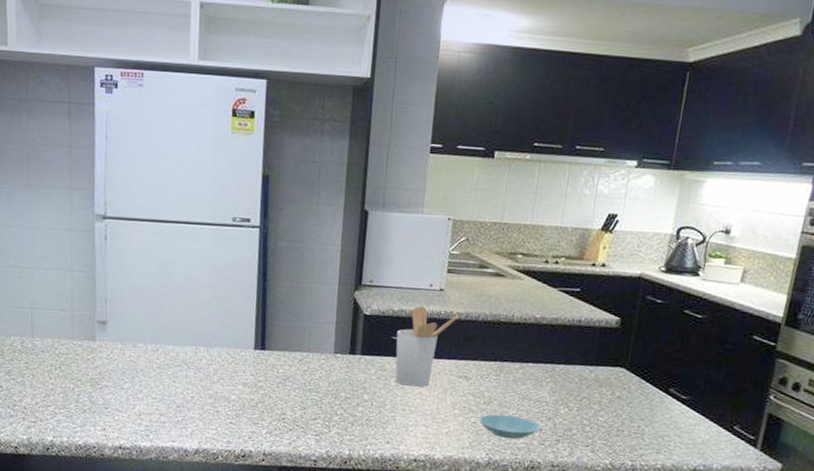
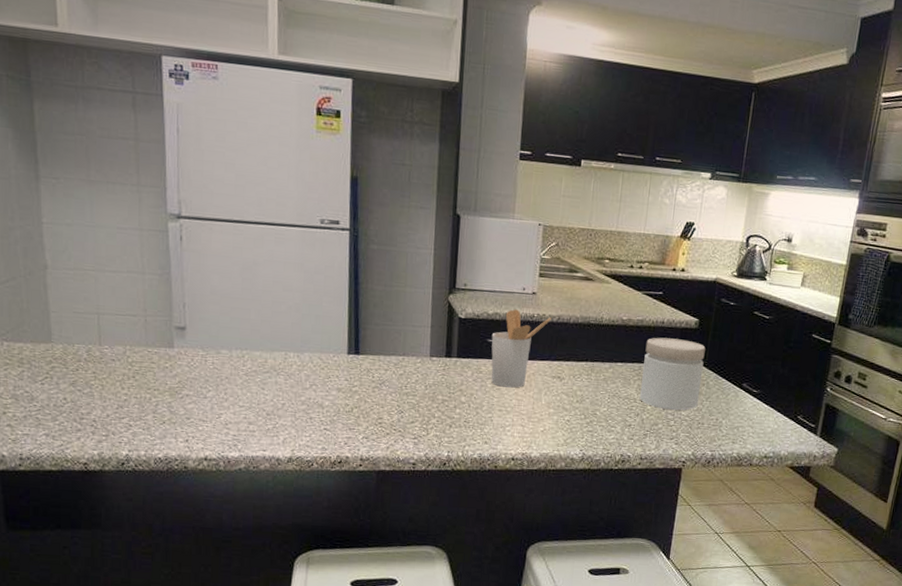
saucer: present [479,414,540,440] -> none [573,412,629,435]
jar: none [551,337,627,416] -> present [639,337,706,410]

